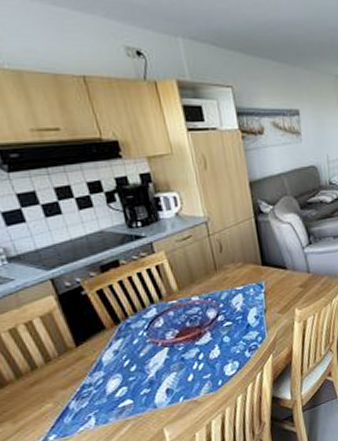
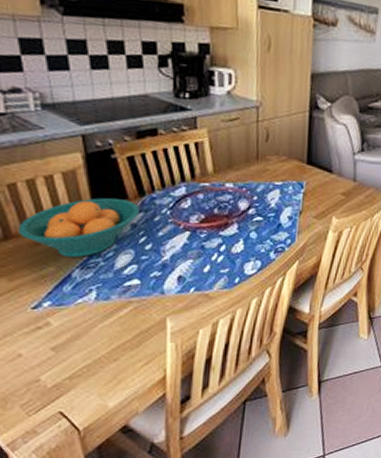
fruit bowl: none [11,329,118,392] -> present [18,198,139,257]

